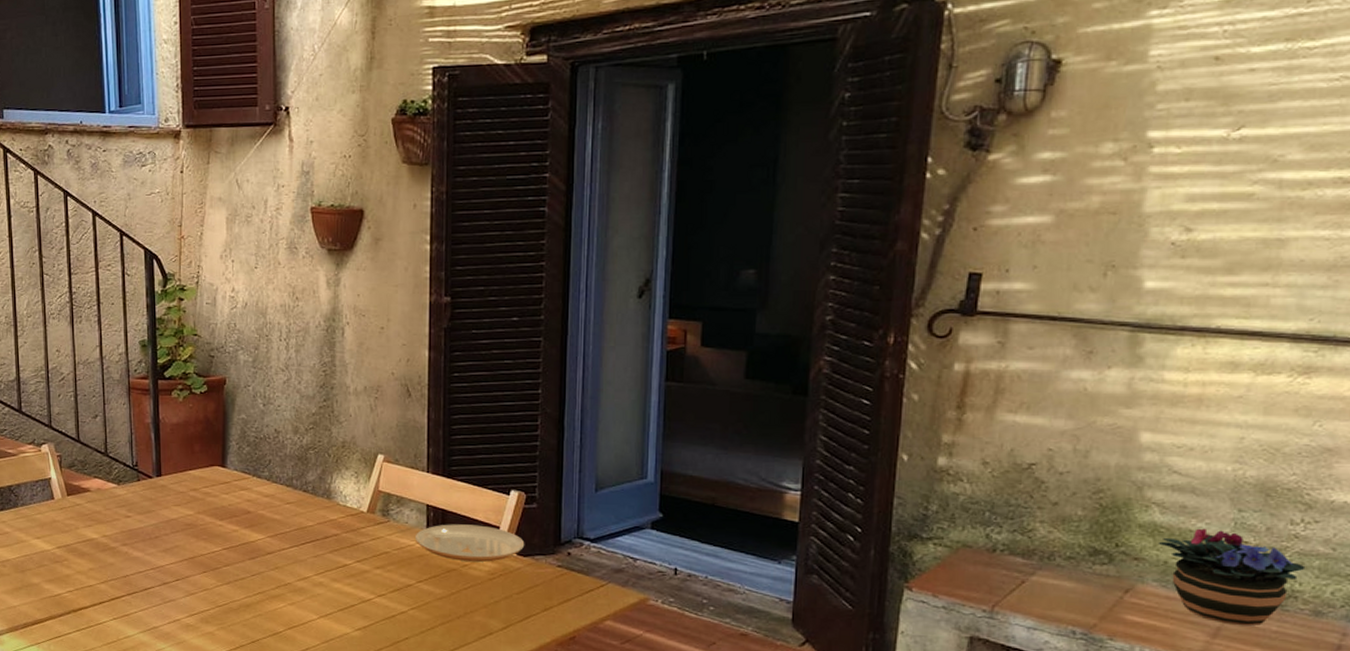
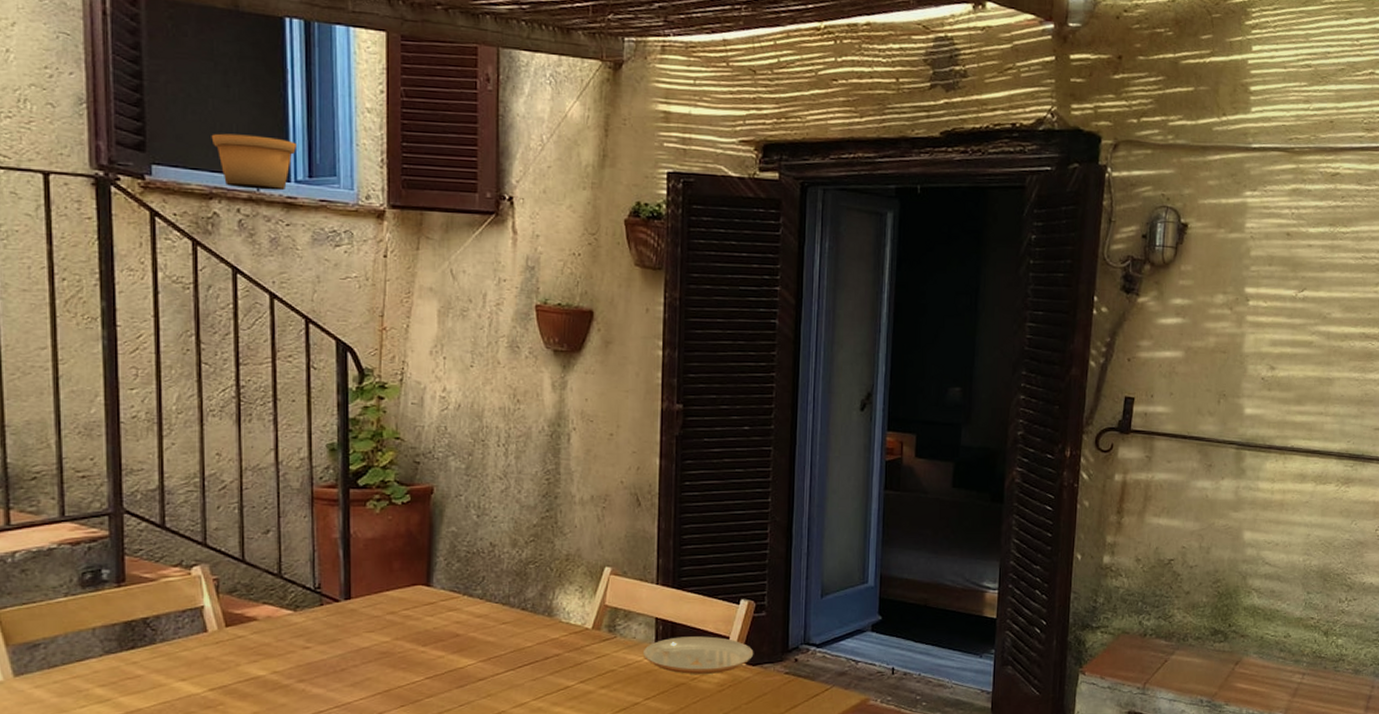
pot: none [45,75,109,123] -> present [211,133,296,191]
potted flower: present [1158,528,1306,626] -> none [1256,608,1349,686]

